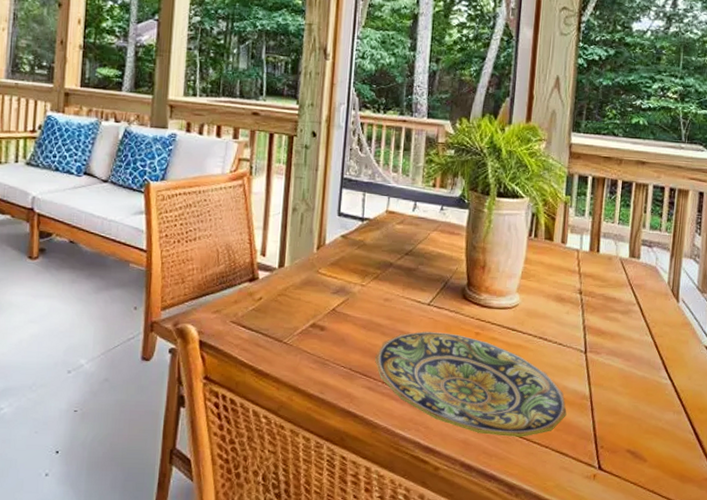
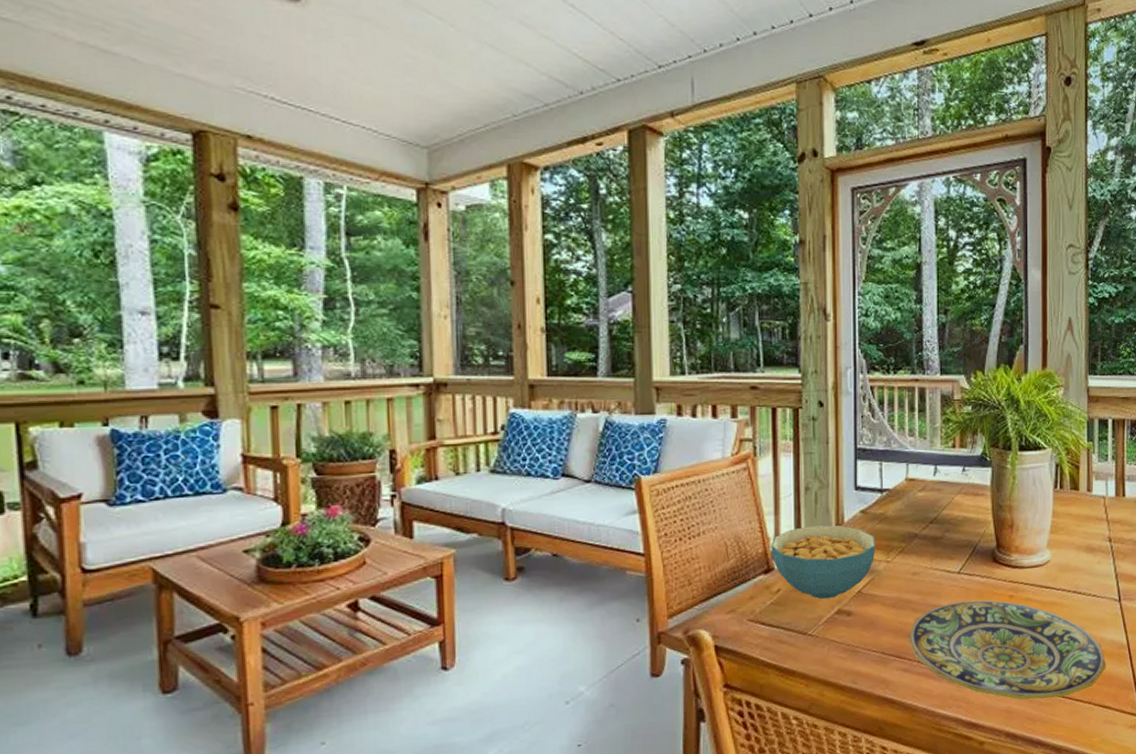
cereal bowl: none [257,243,353,313] -> present [771,525,876,600]

